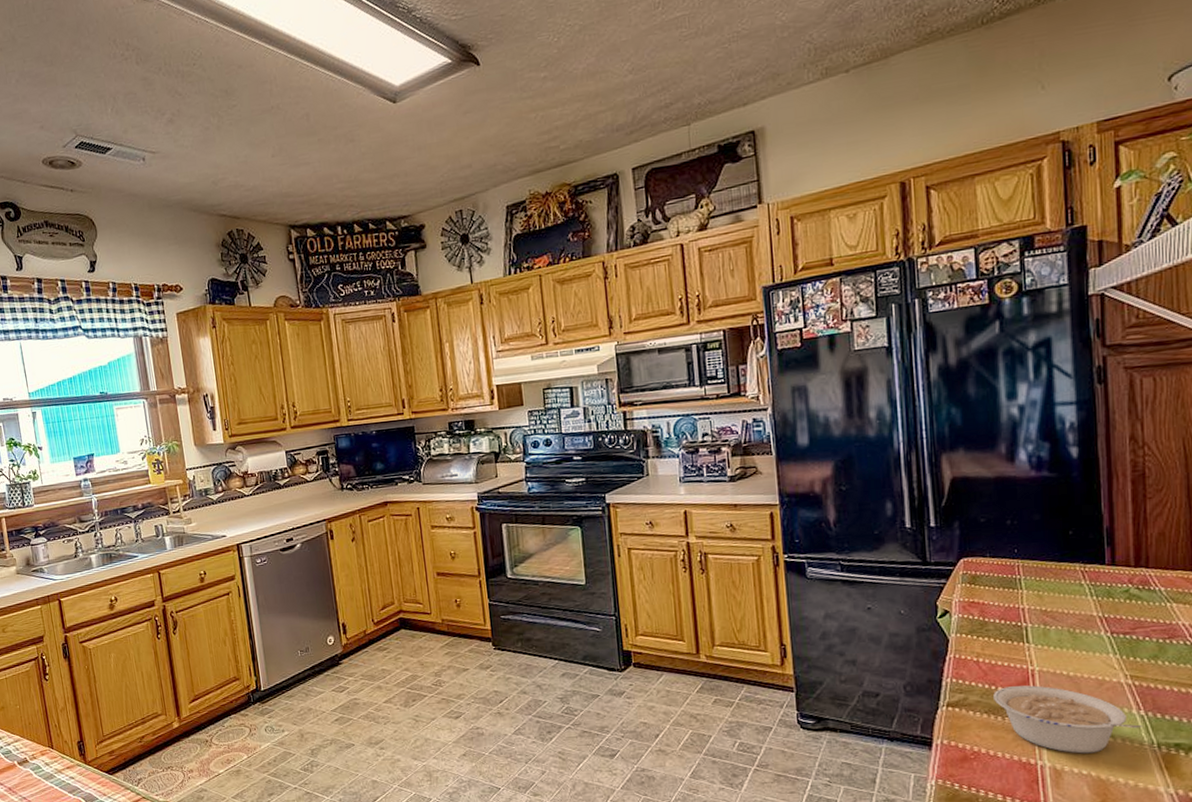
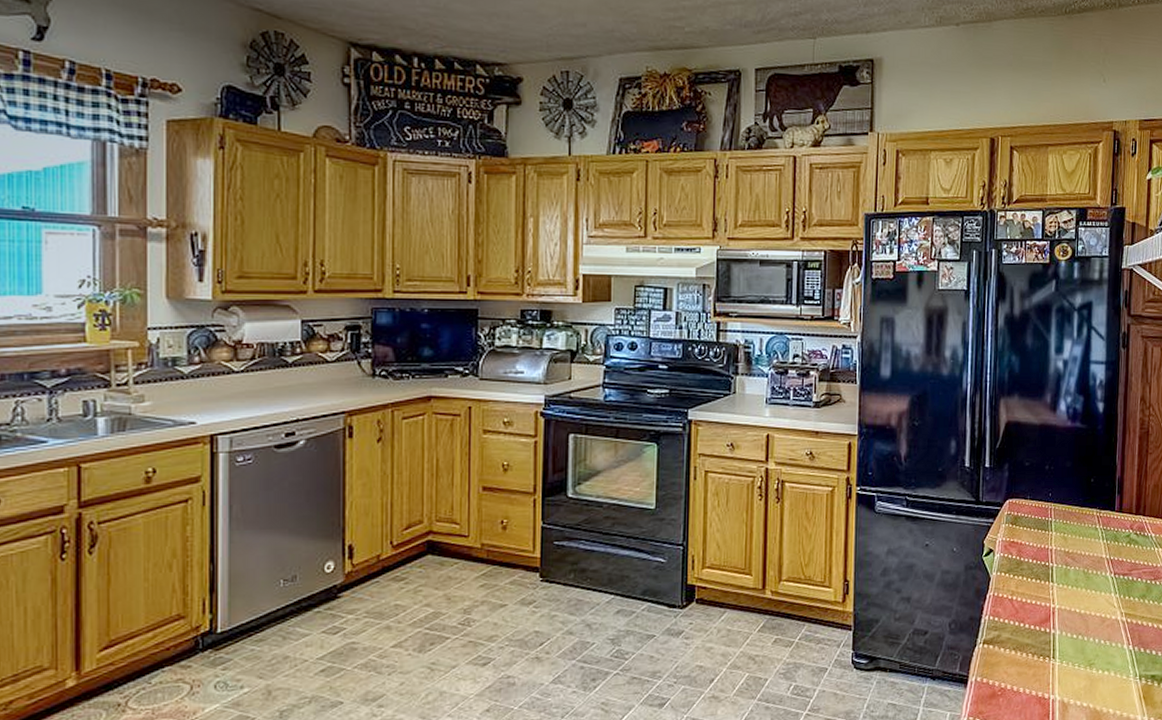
legume: present [993,685,1144,754] -> none [1021,622,1131,687]

